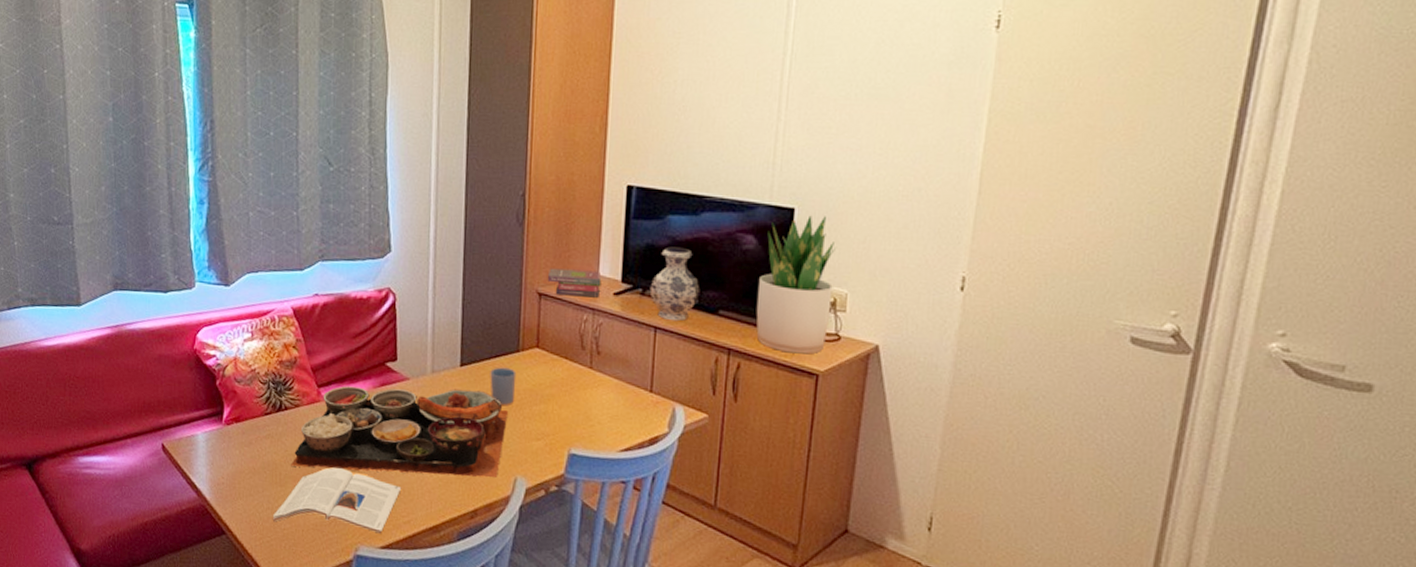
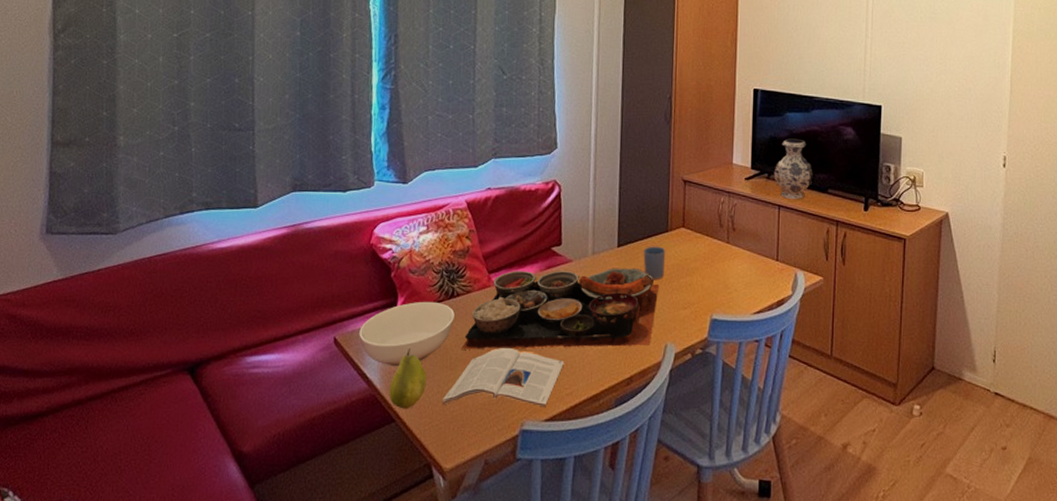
bowl: none [186,412,283,479] -> present [359,301,455,367]
fruit: none [218,460,256,523] -> present [388,347,427,409]
books: present [548,268,602,298] -> none [692,159,735,183]
planter: present [756,215,836,355] -> none [856,111,913,223]

